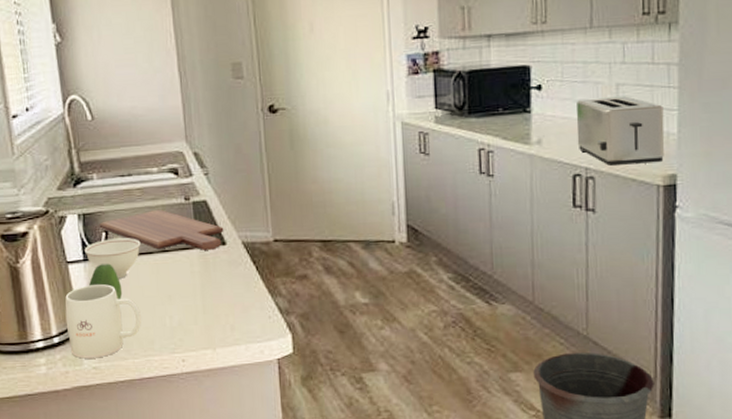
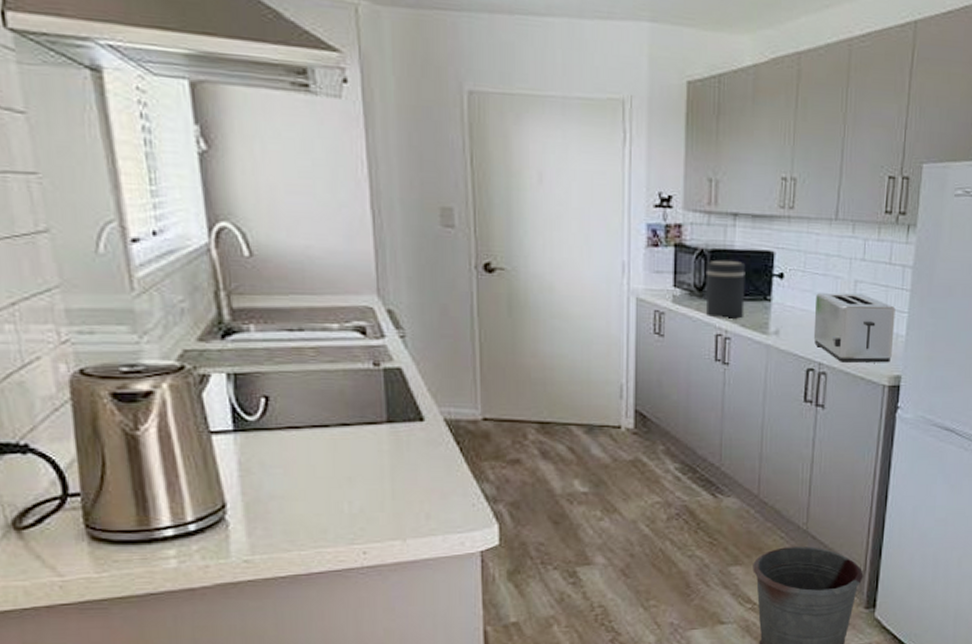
mug: present [64,284,142,359] -> none [205,461,312,550]
bowl: present [84,238,141,279] -> none [235,406,313,455]
fruit: present [89,263,123,300] -> none [241,436,287,480]
cutting board: present [99,209,224,250] -> none [256,374,422,426]
cylinder: none [464,78,505,134] -> present [705,260,746,319]

